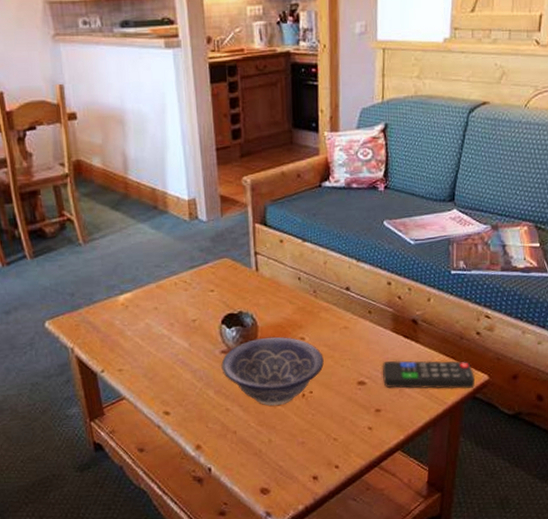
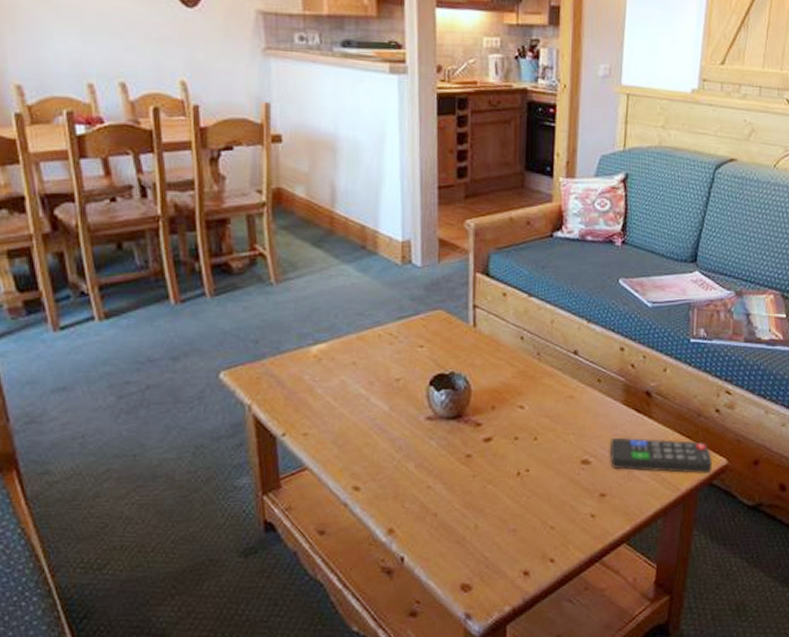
decorative bowl: present [221,336,324,406] -> none [425,403,544,485]

